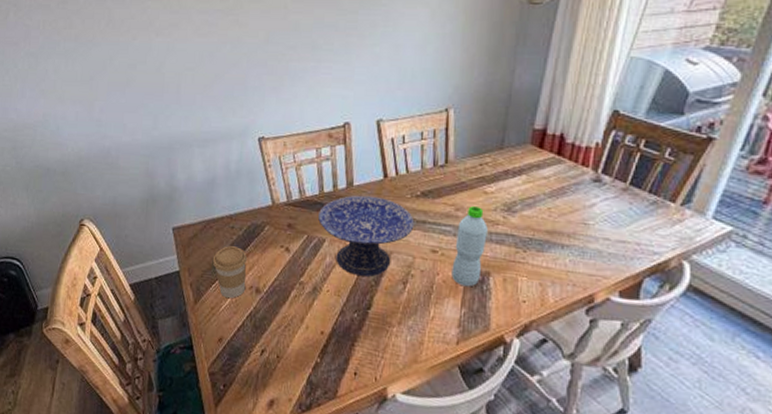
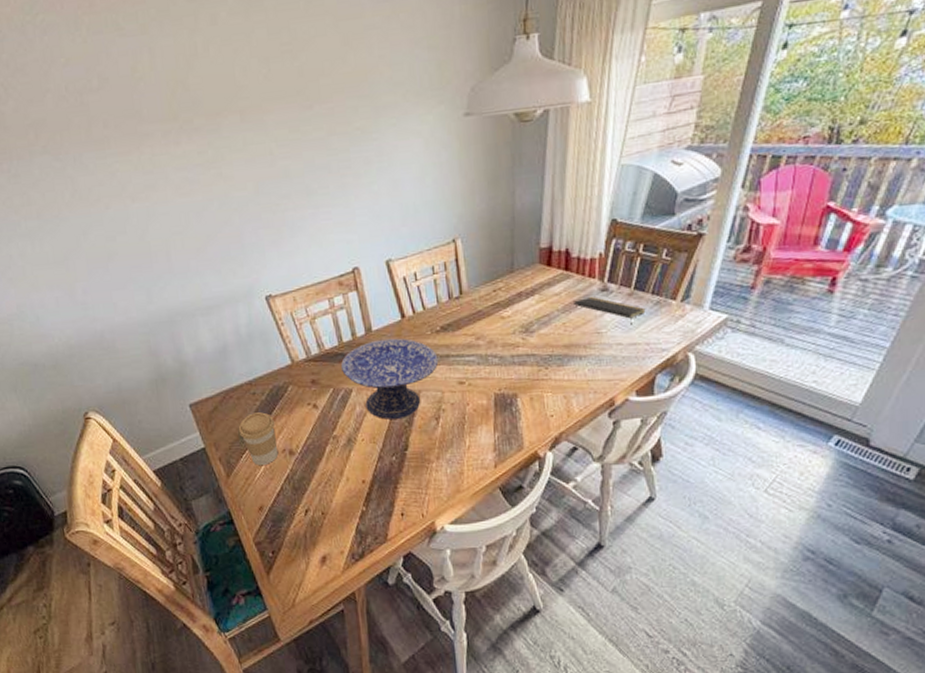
water bottle: present [451,206,488,287] -> none [480,332,510,412]
notepad: none [562,185,640,221] -> present [574,296,646,325]

